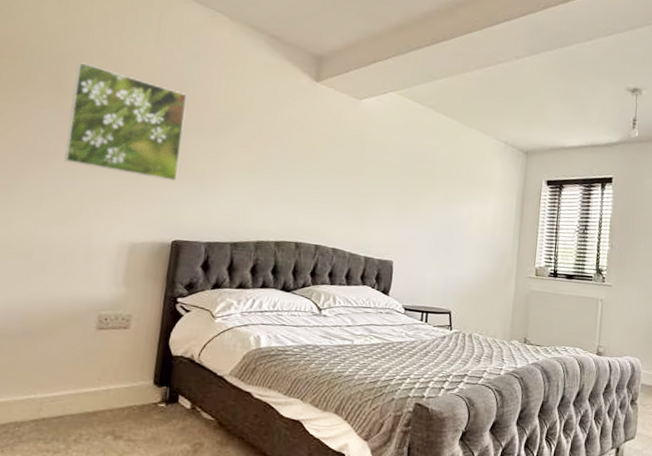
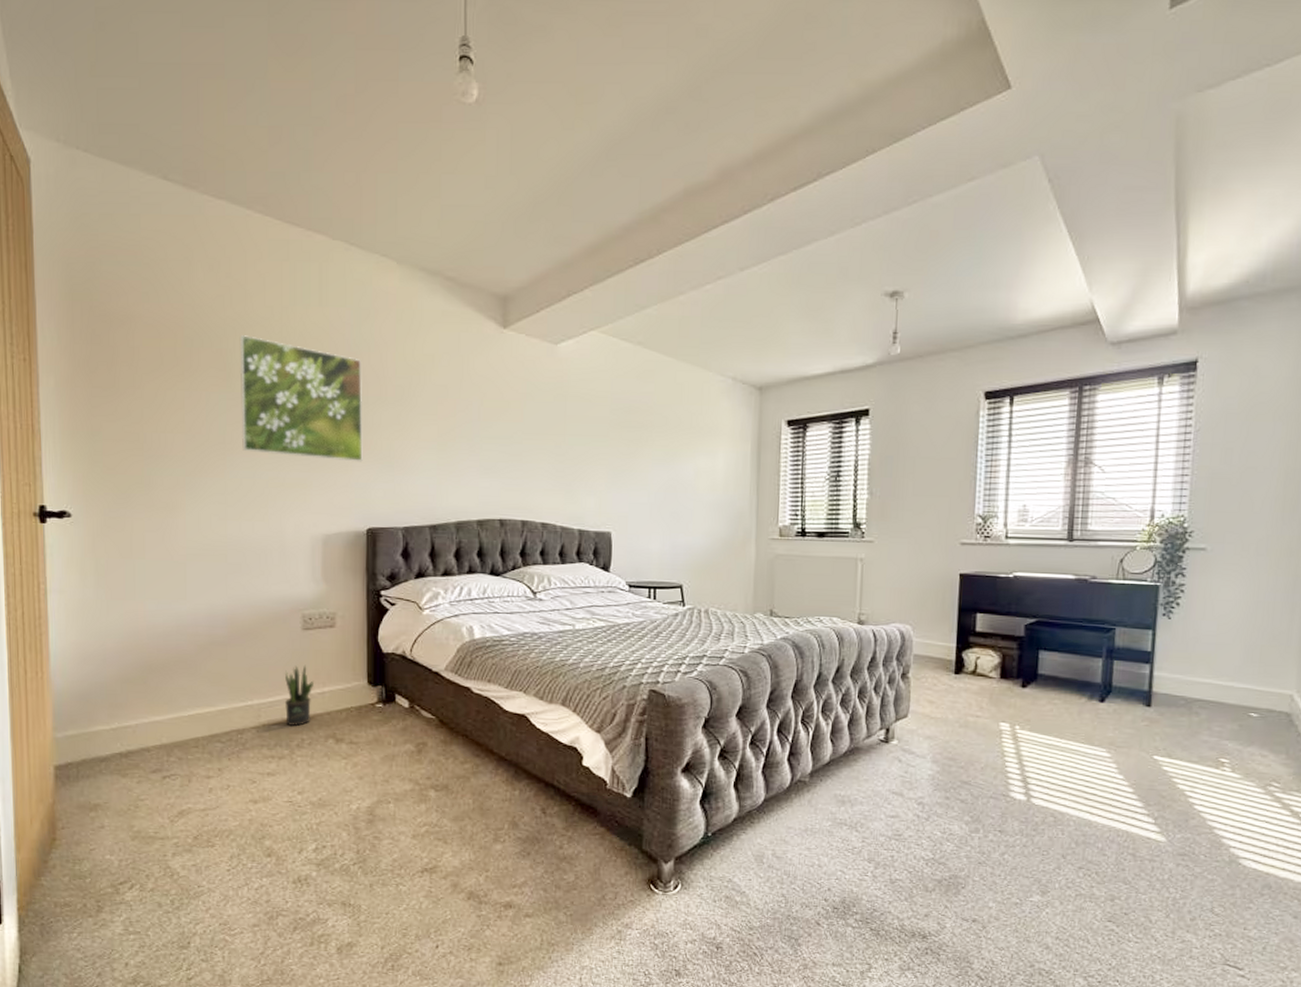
potted plant: none [66,362,100,422] -> present [285,664,314,727]

